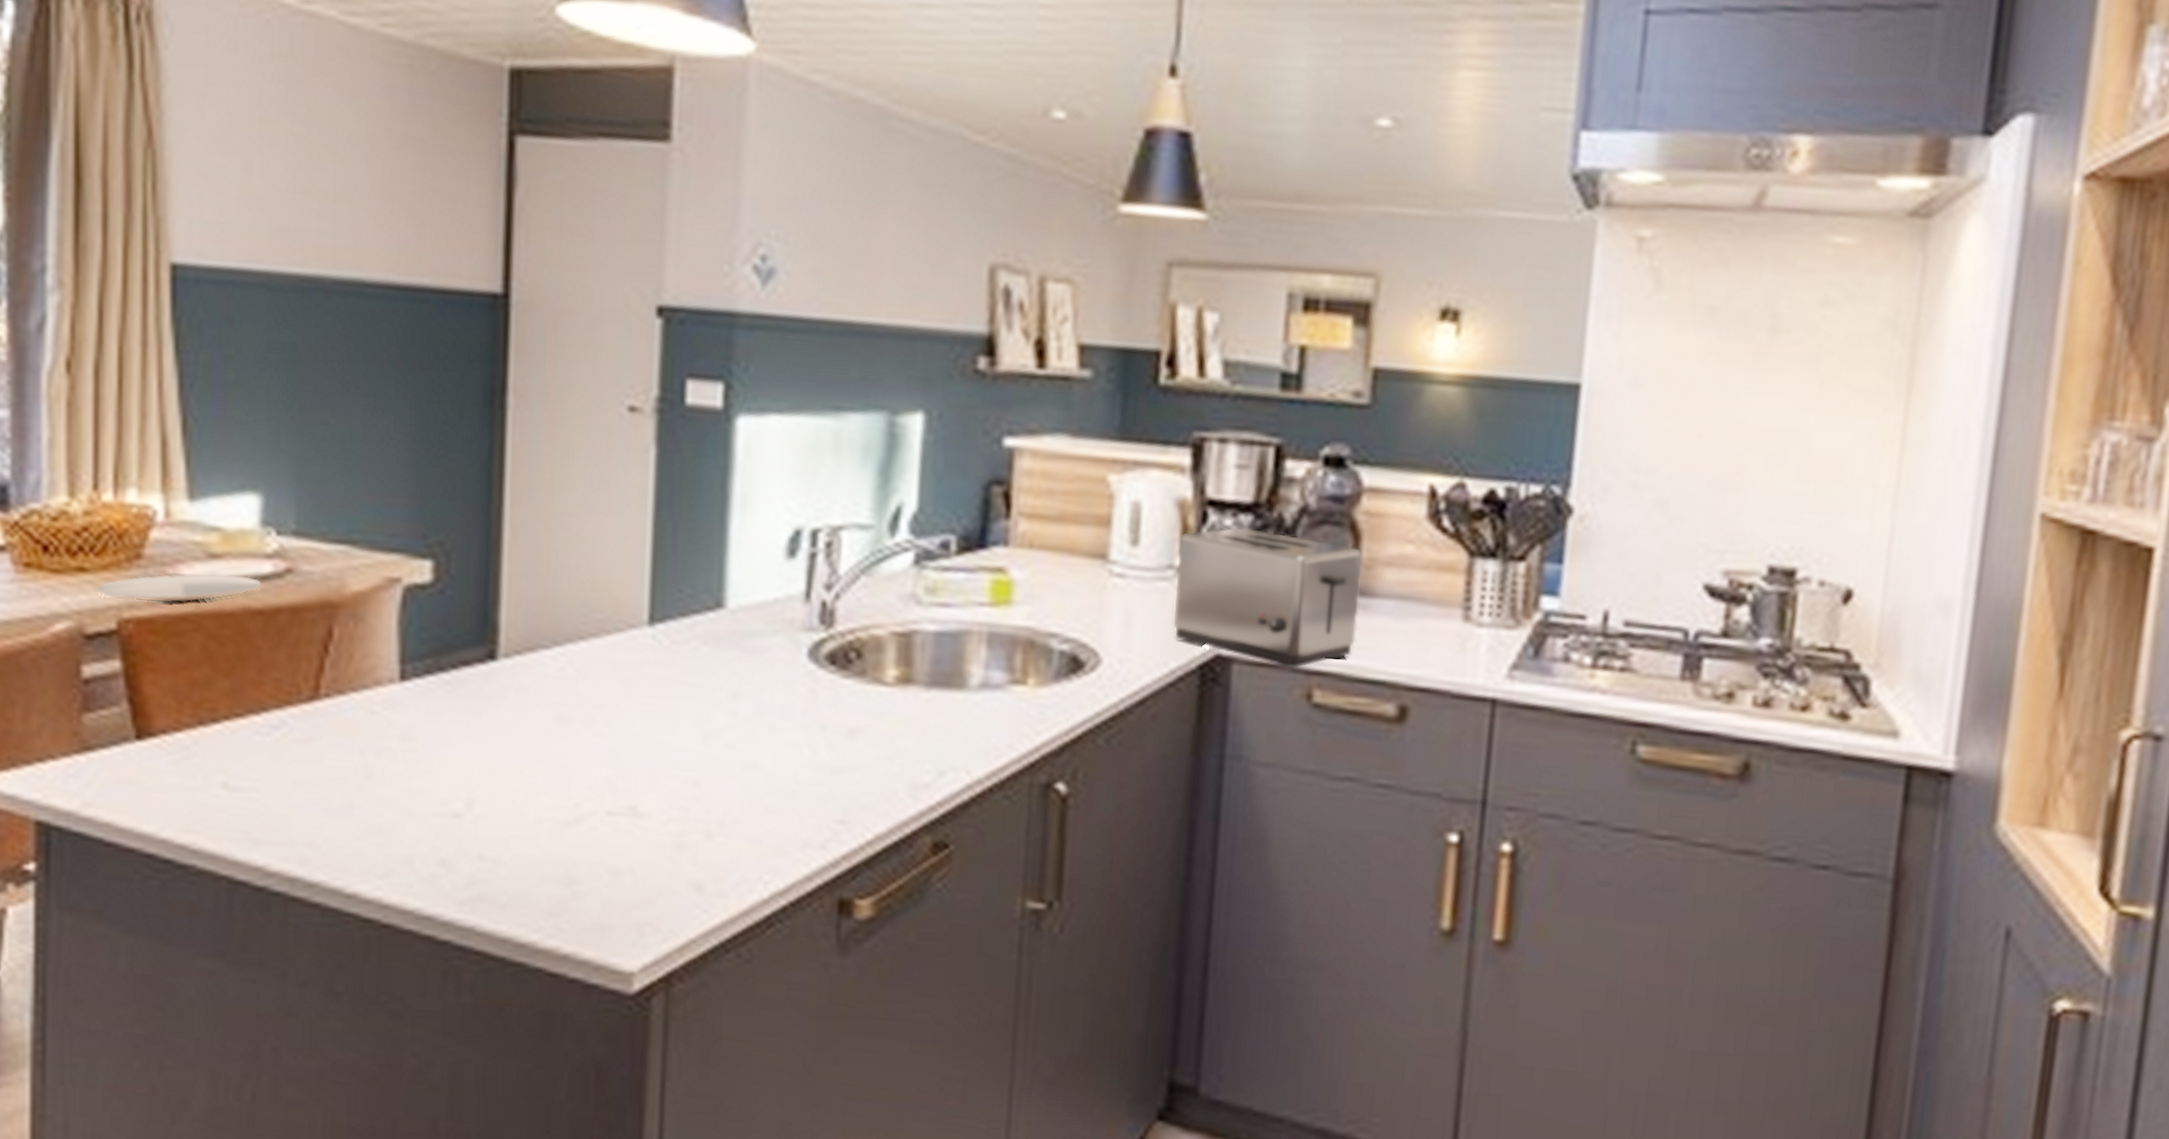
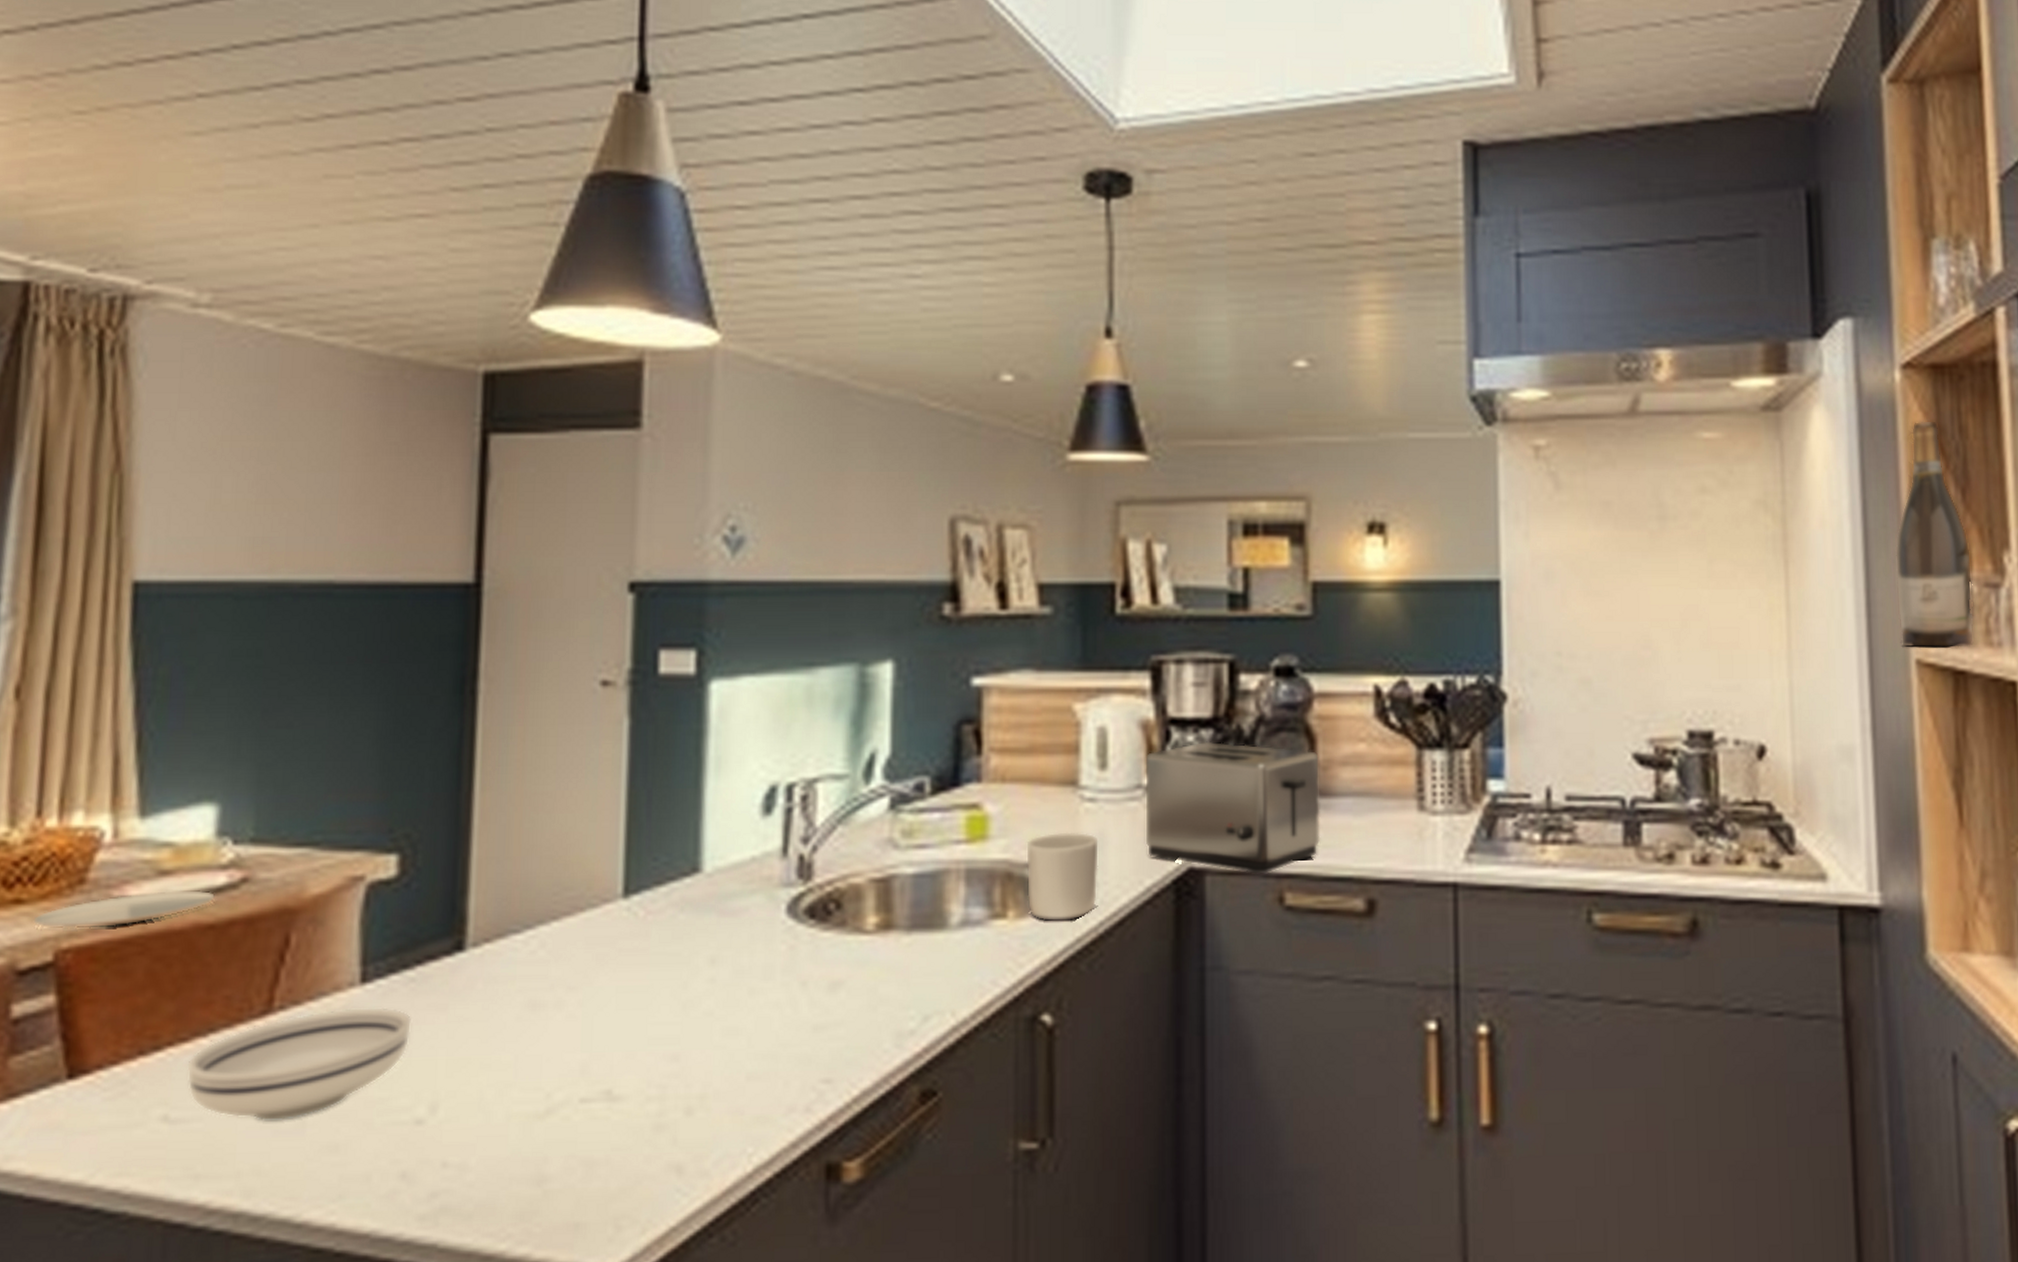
bowl: none [243,702,449,800] -> present [187,1006,412,1122]
mug: none [1048,605,1125,694] -> present [1026,832,1098,921]
wine bottle: none [2028,243,2127,504] -> present [1894,421,1974,647]

